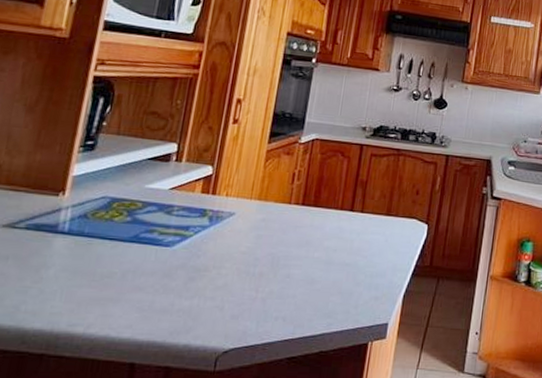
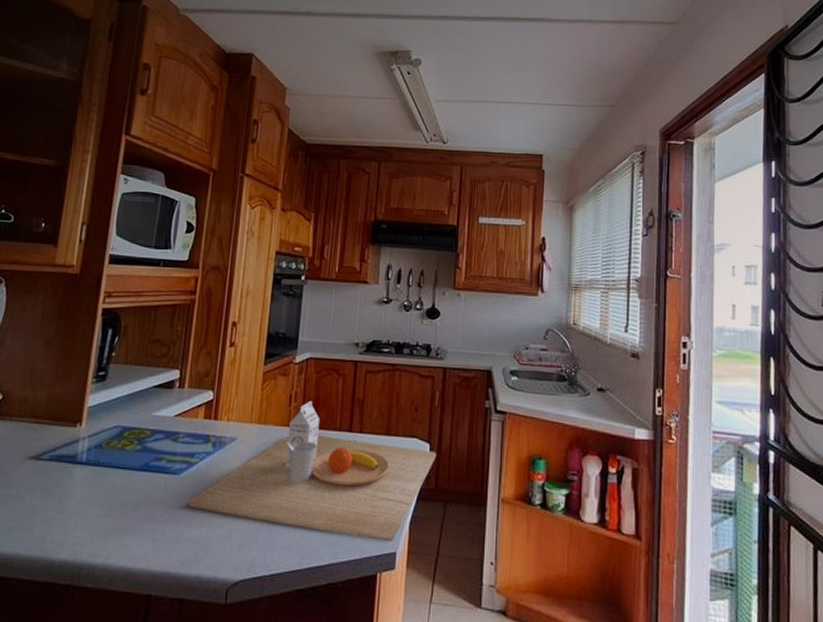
cutting board: none [179,180,434,314] -> present [188,400,437,542]

